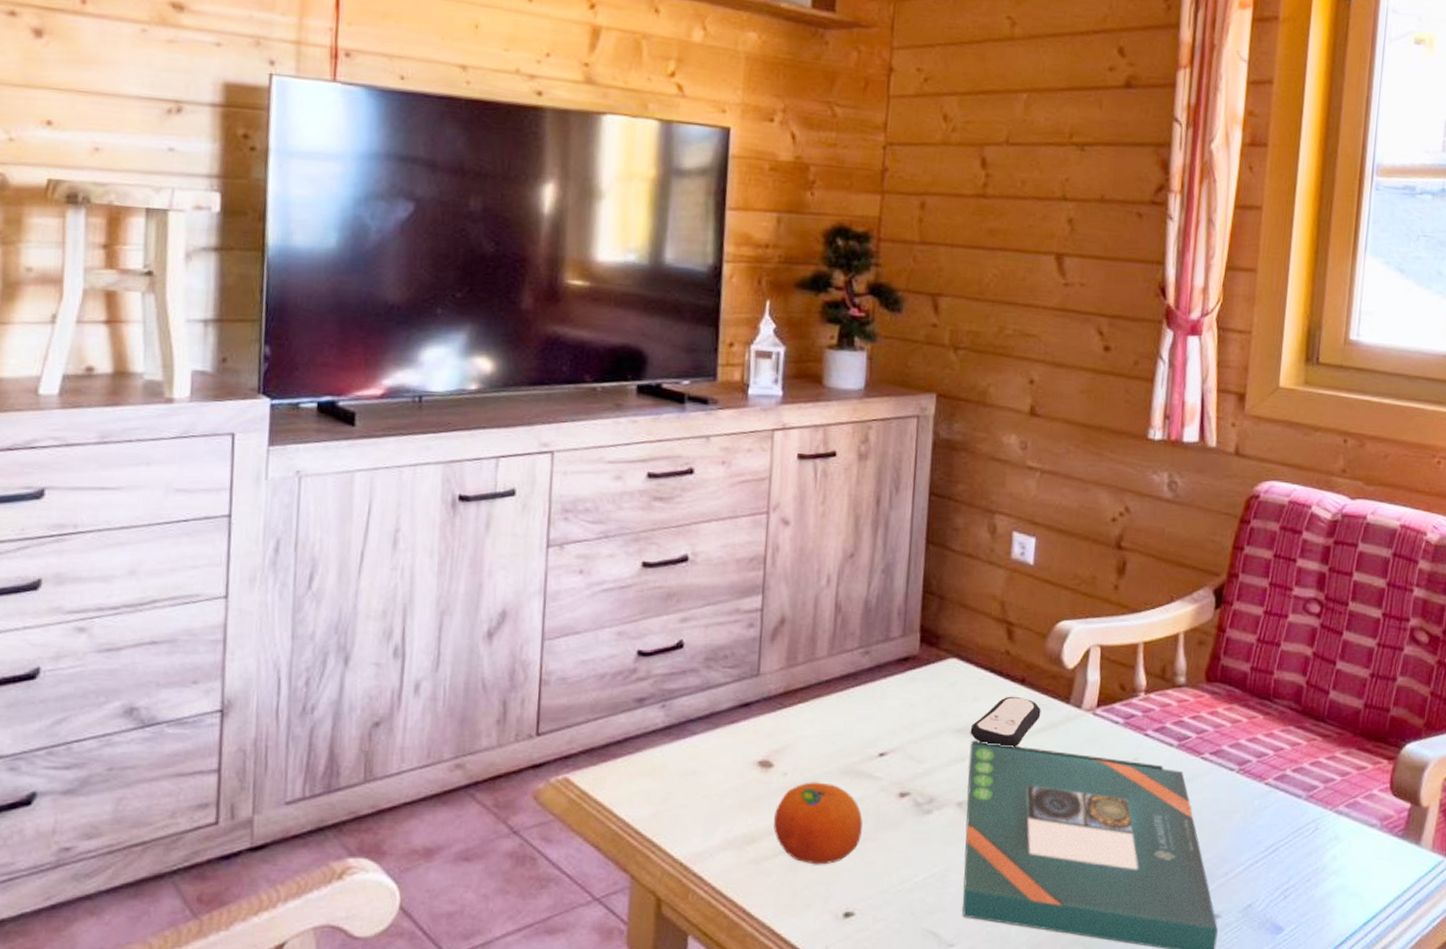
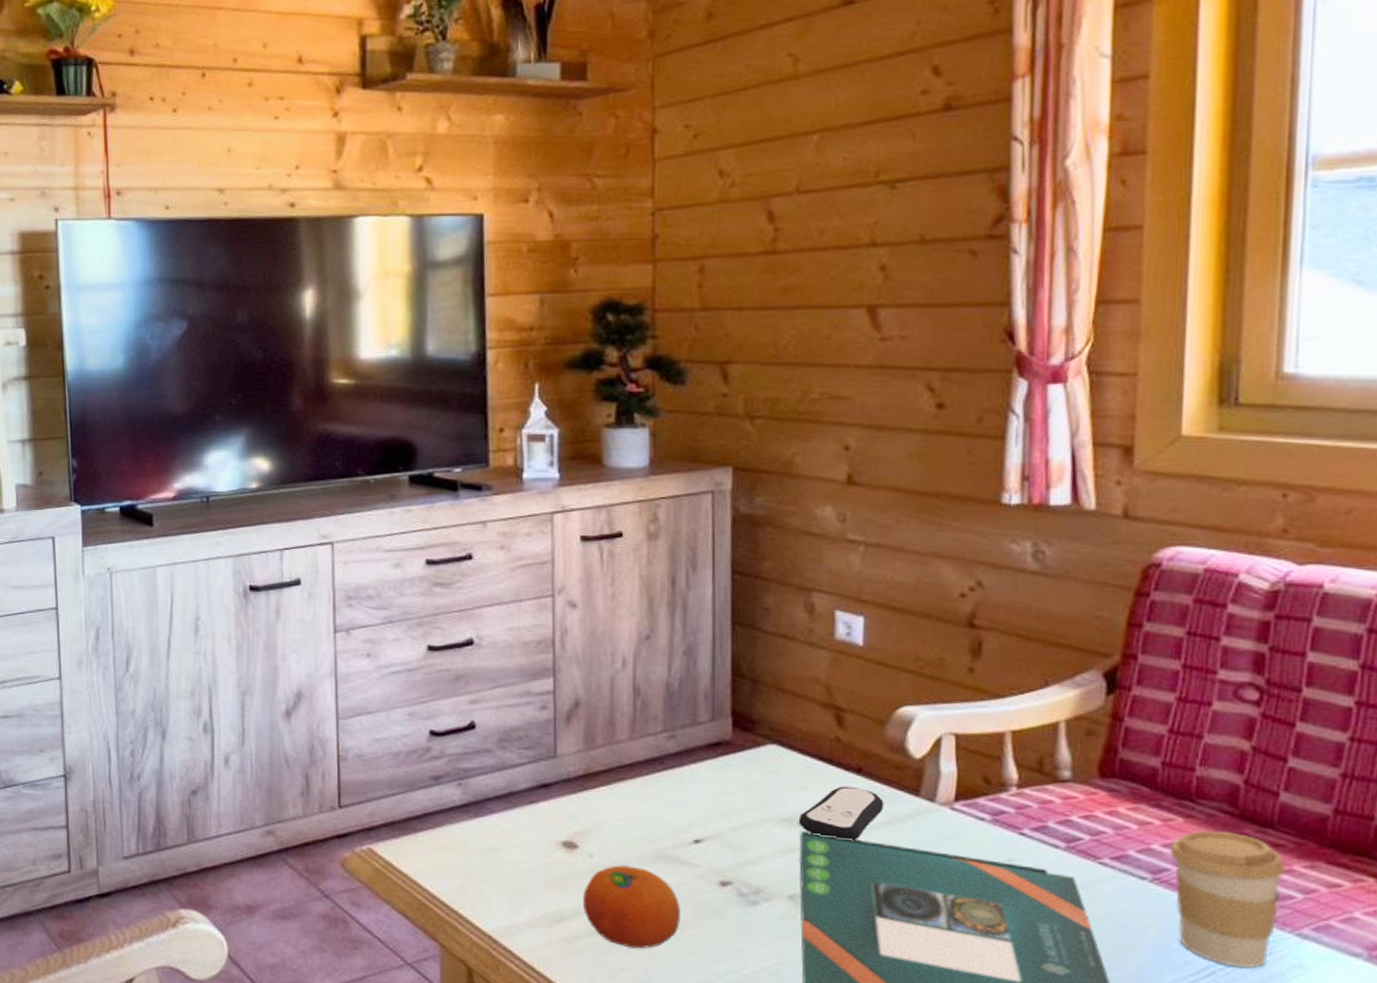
coffee cup: none [1253,725,1331,843] -> present [1170,829,1286,968]

